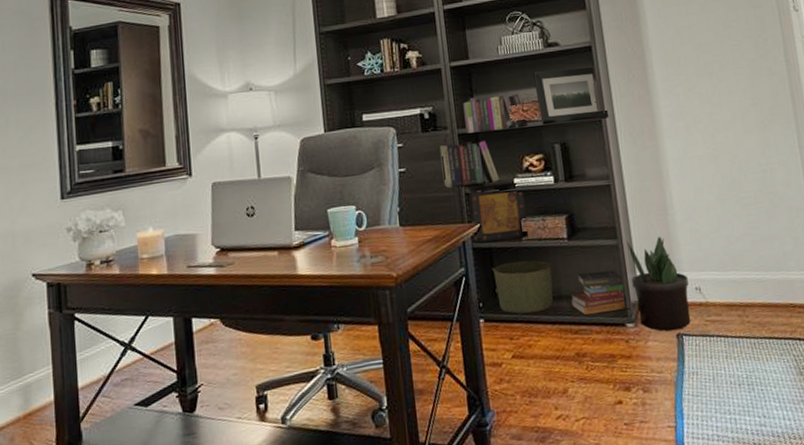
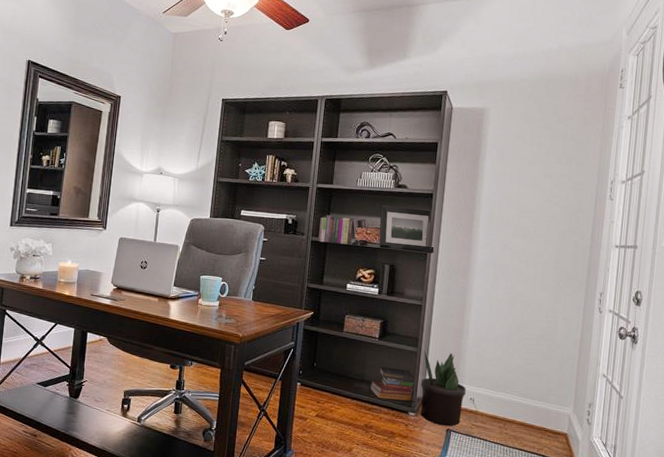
books: present [439,140,500,189] -> none [292,246,337,284]
decorative box: present [468,182,529,243] -> none [306,283,353,330]
basket: present [491,260,554,314] -> none [314,345,363,388]

